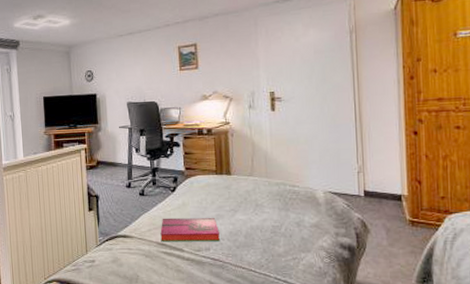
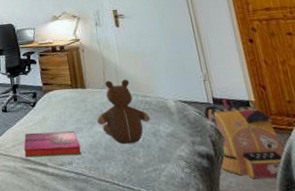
teddy bear: none [239,167,296,233] -> present [96,79,151,145]
backpack: none [352,190,429,270] -> present [204,97,286,178]

